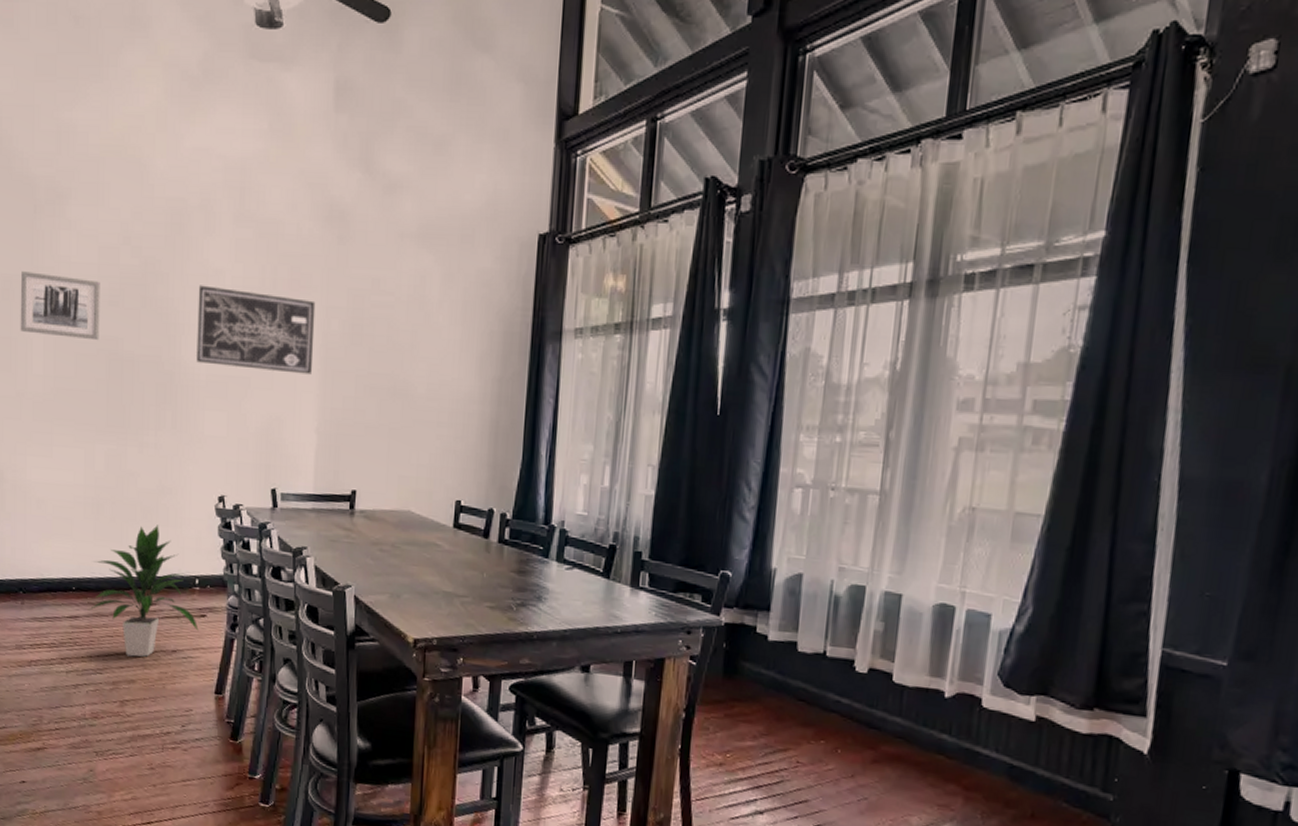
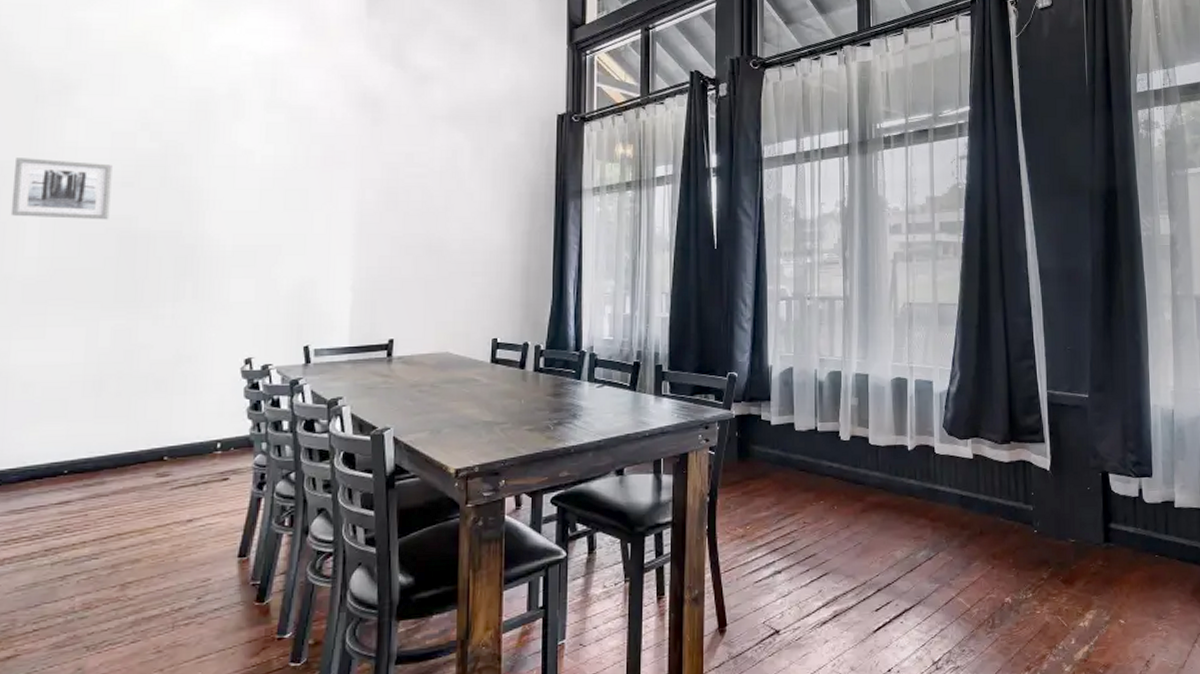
indoor plant: present [89,525,199,657] -> none [84,394,220,535]
wall art: present [196,285,316,375] -> none [222,164,350,239]

